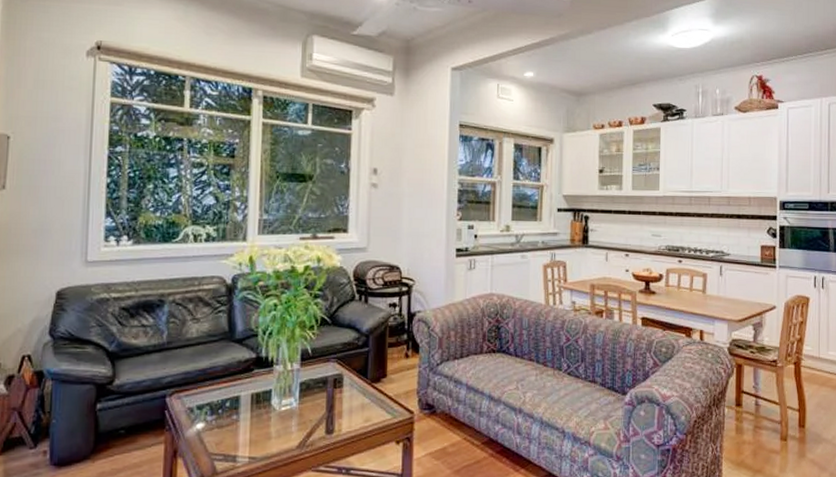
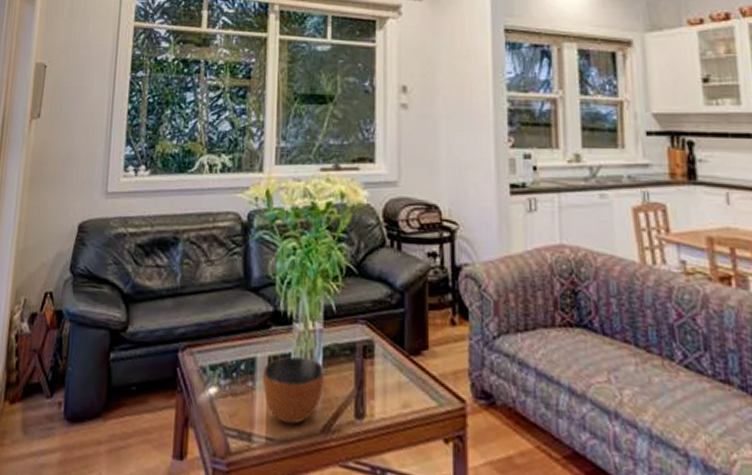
bowl: none [246,391,301,445] -> present [263,356,325,425]

